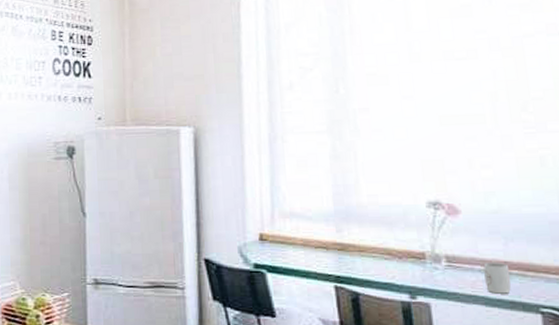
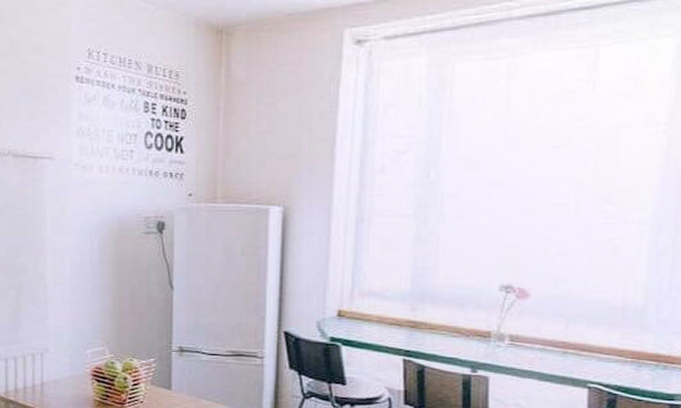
mug: present [483,262,512,294] -> none [542,342,567,370]

